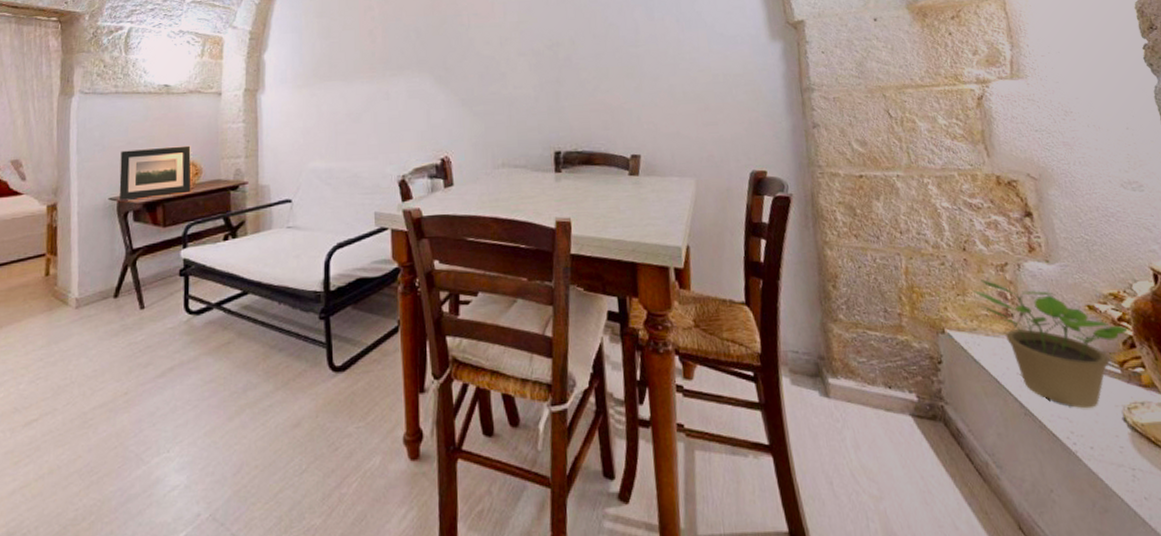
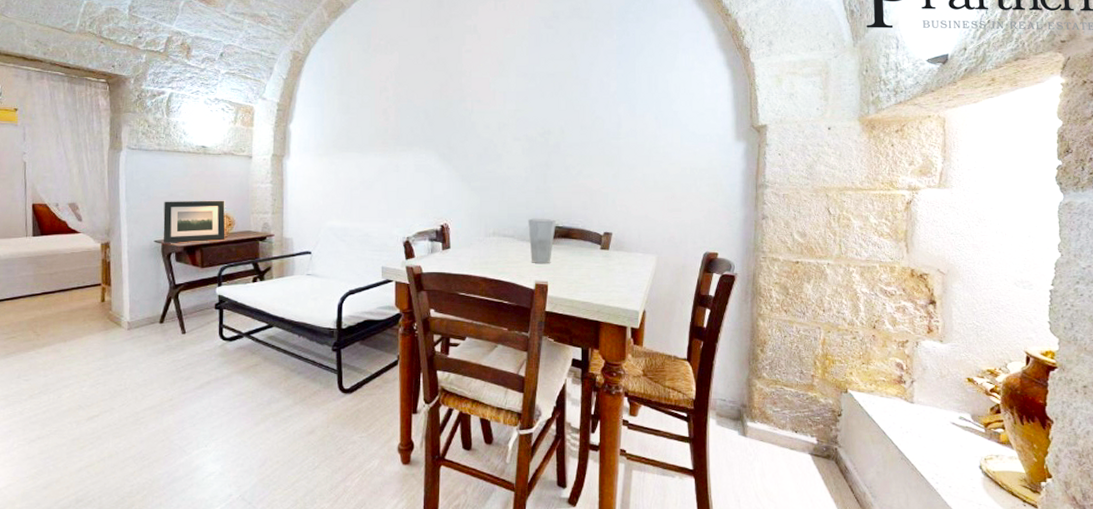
cup: none [542,143,575,198] -> present [528,218,557,264]
potted plant: present [973,279,1128,409] -> none [876,352,997,457]

